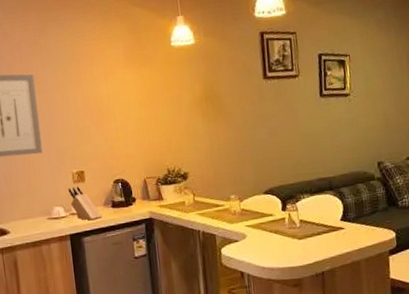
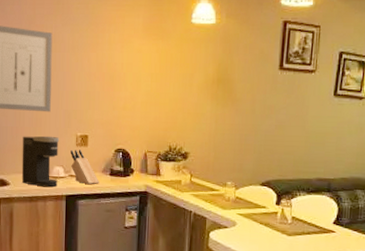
coffee maker: none [17,177,60,230] -> present [21,136,59,188]

